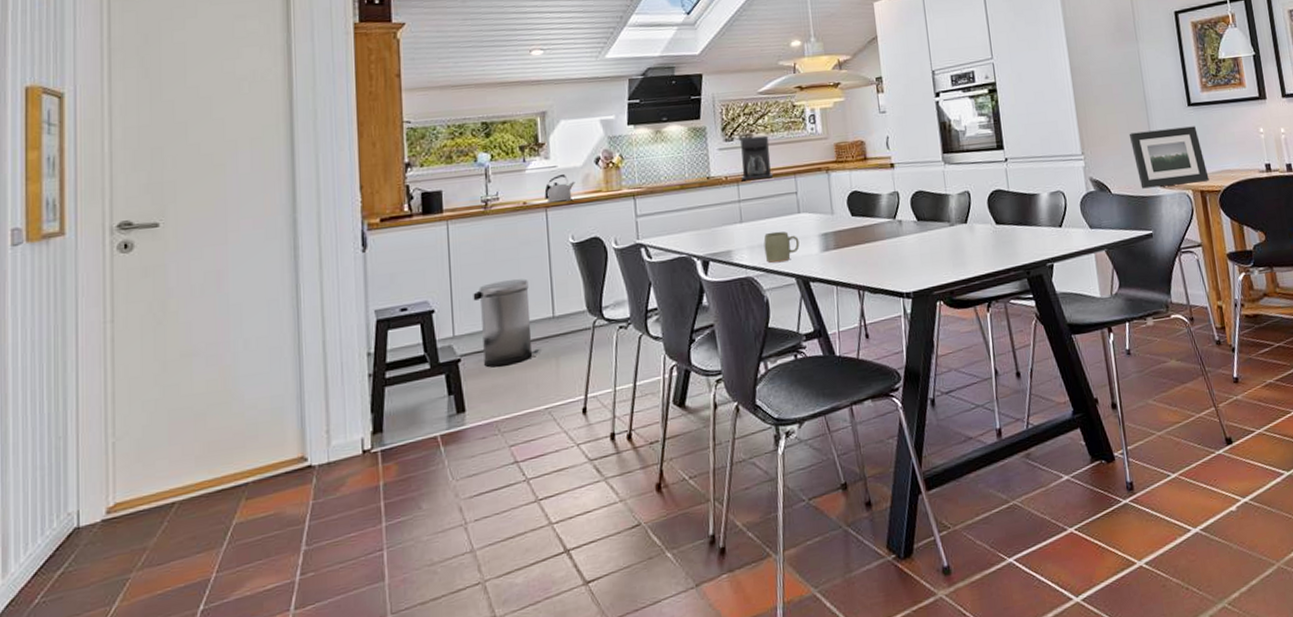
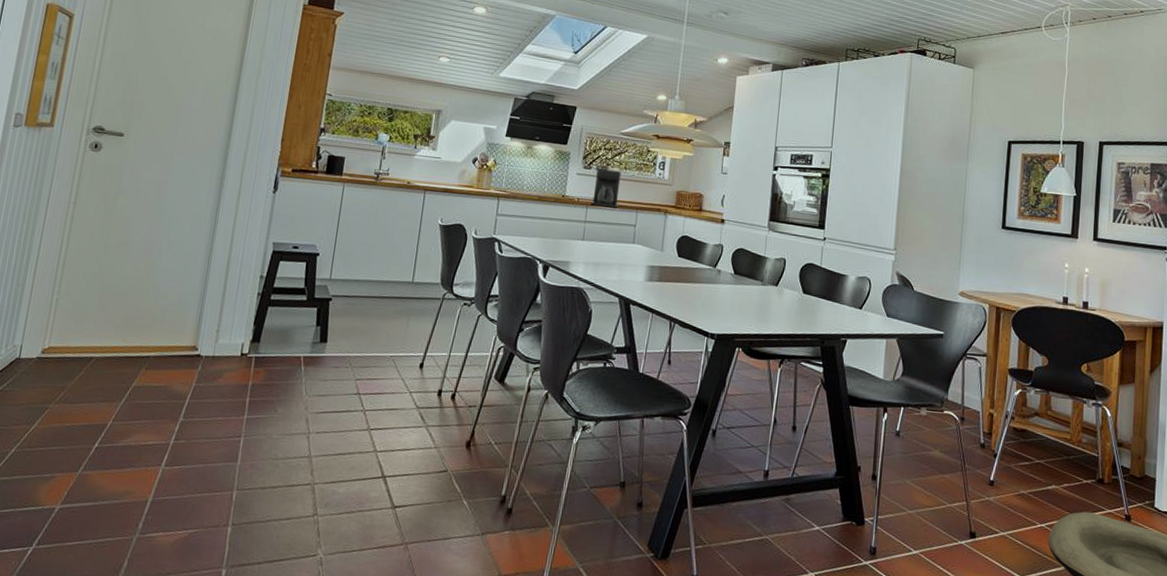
pedal bin: present [473,279,542,368] -> none [349,242,399,314]
kettle: present [544,173,575,203] -> none [426,165,453,189]
mug: present [763,231,800,263] -> none [597,254,629,282]
picture frame: present [1129,126,1209,189] -> none [941,241,1008,300]

